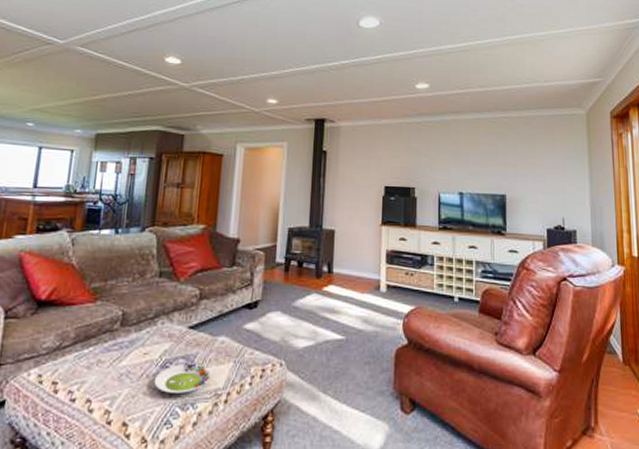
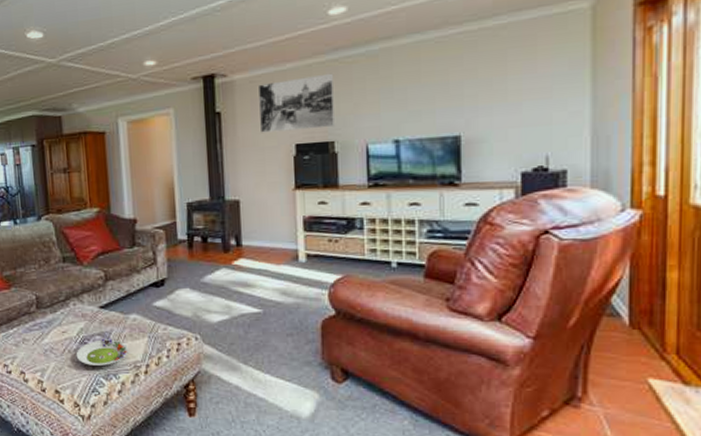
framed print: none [358,132,417,176] -> present [259,73,336,133]

